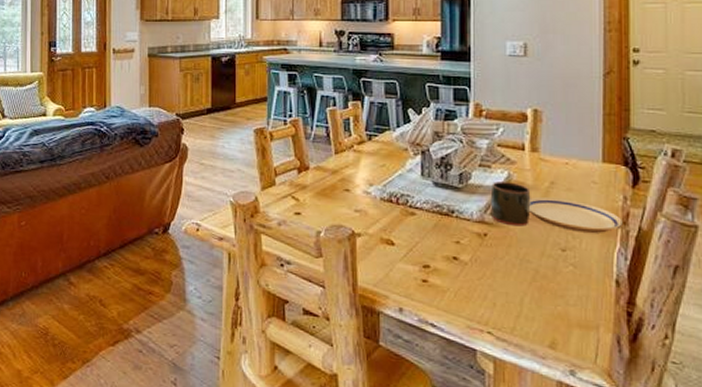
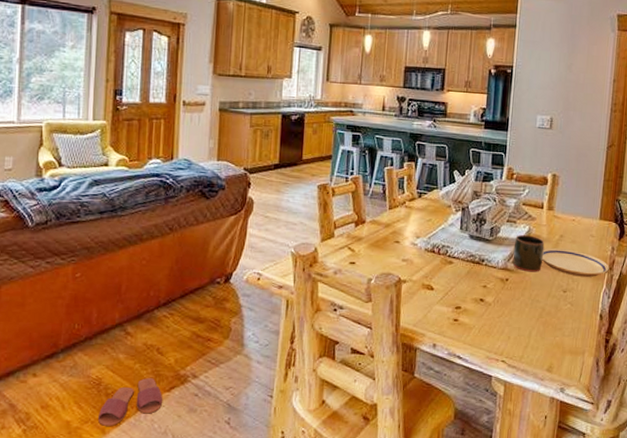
slippers: none [47,329,107,379] -> present [98,377,162,427]

